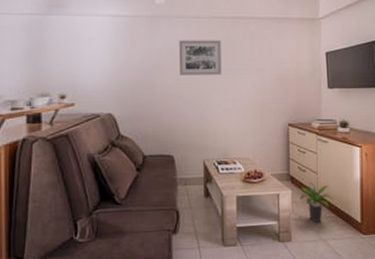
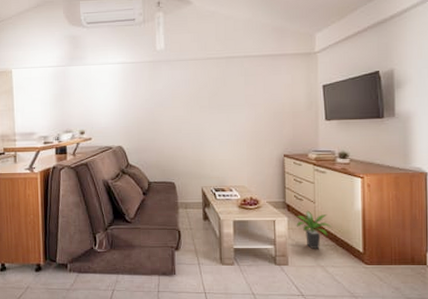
wall art: present [179,40,222,75] -> none [178,79,218,112]

